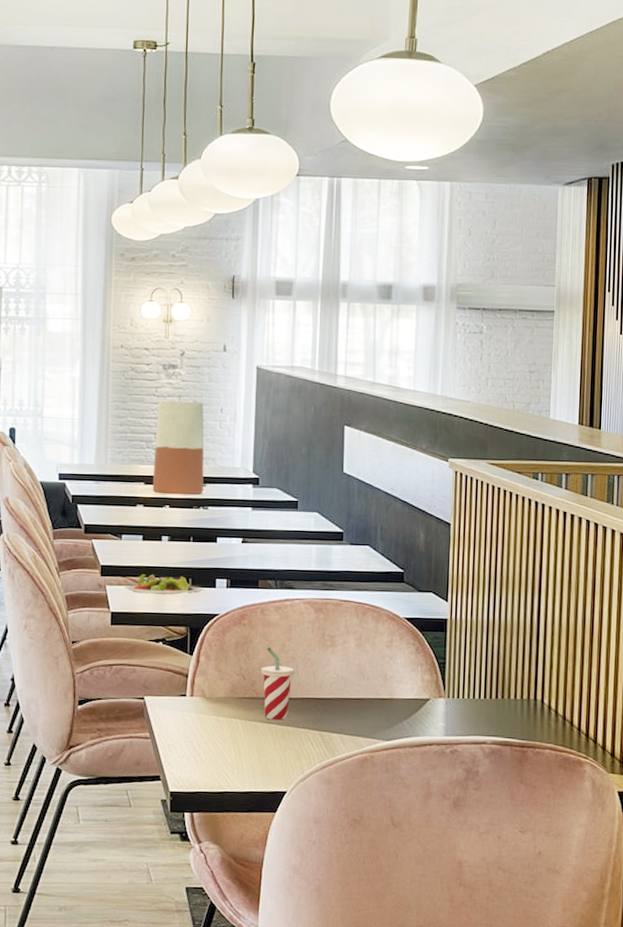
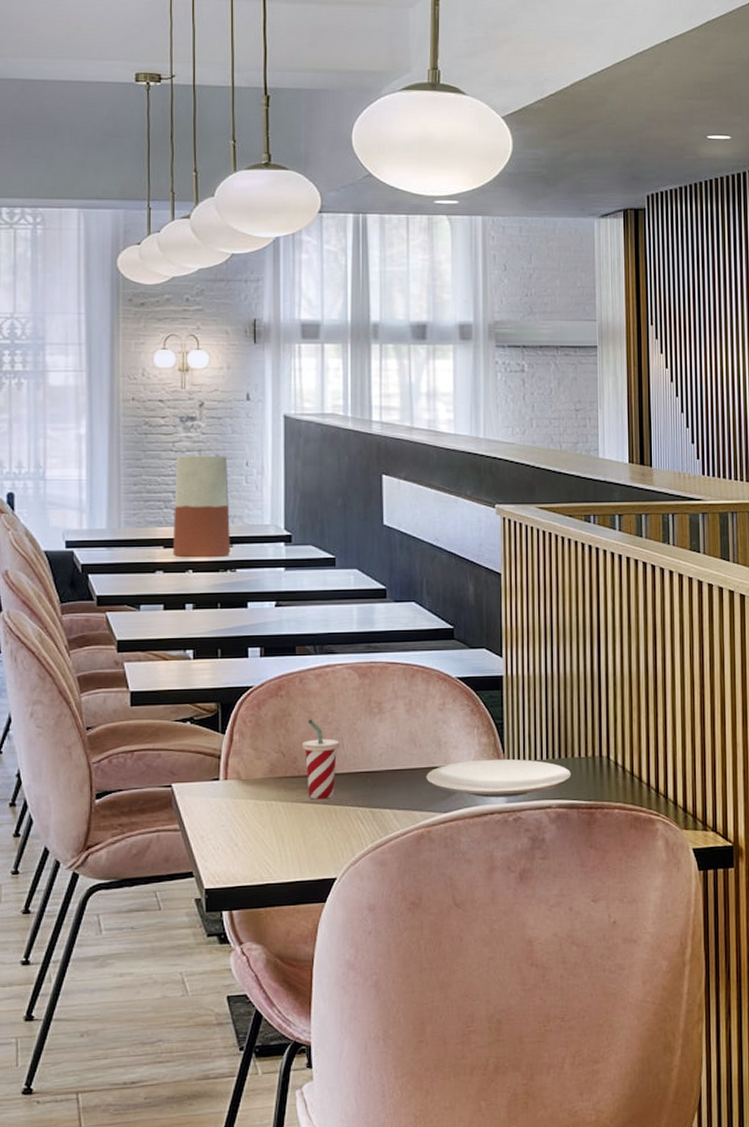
salad plate: present [124,574,205,595] -> none [145,647,236,669]
plate: none [372,694,507,731] -> present [426,758,572,798]

